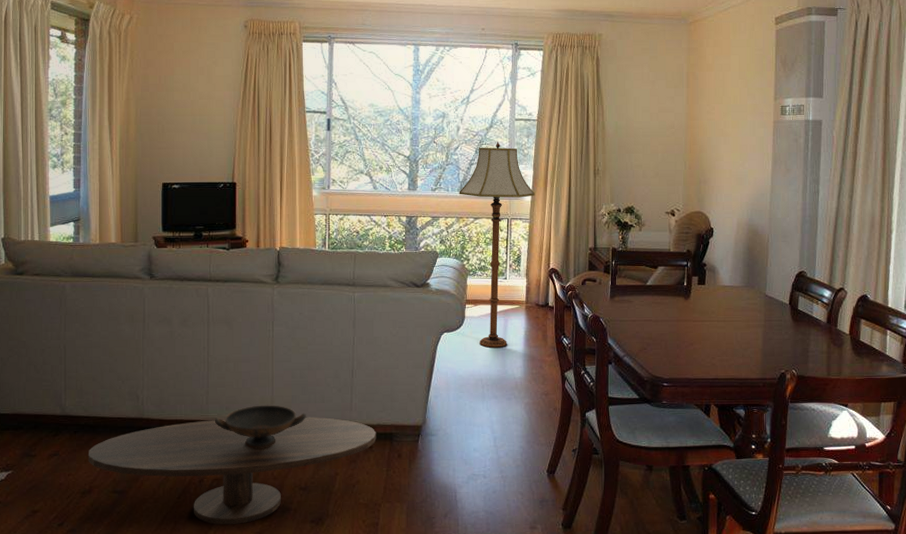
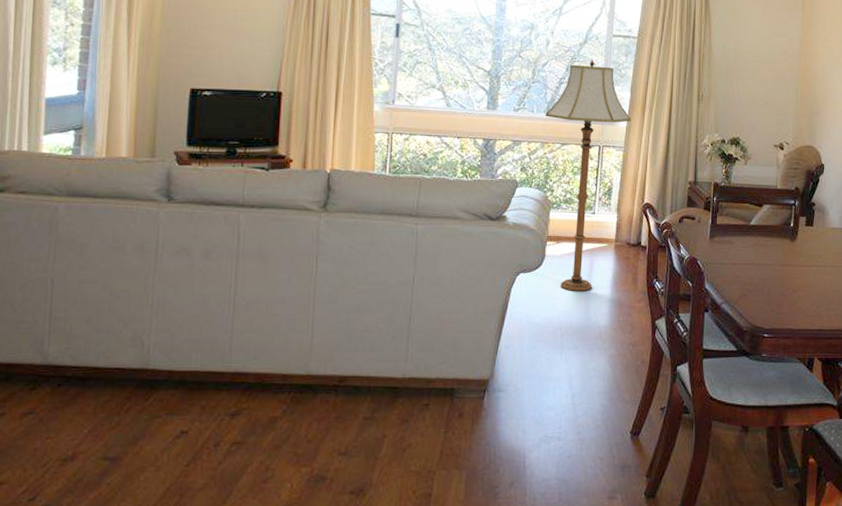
coffee table: present [88,417,376,525] -> none [73,368,435,498]
decorative bowl: present [214,405,306,448] -> none [238,354,352,406]

